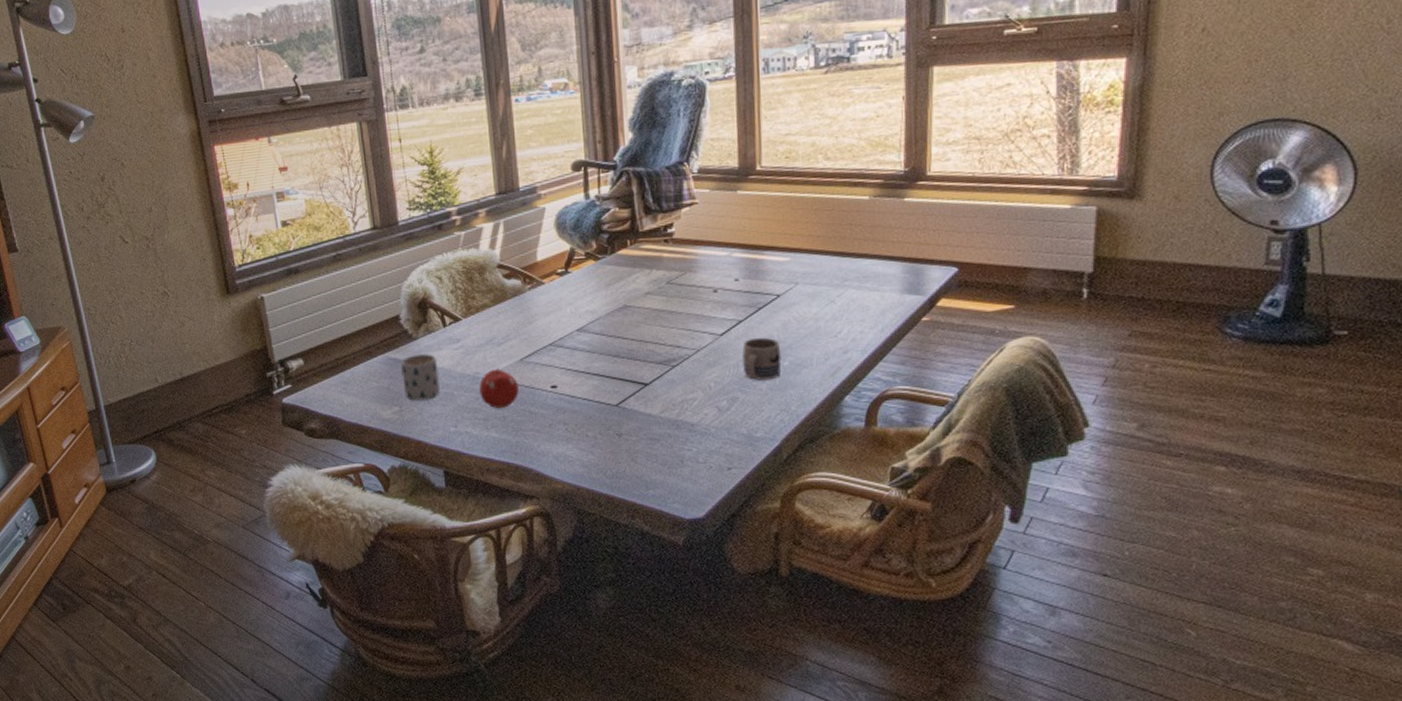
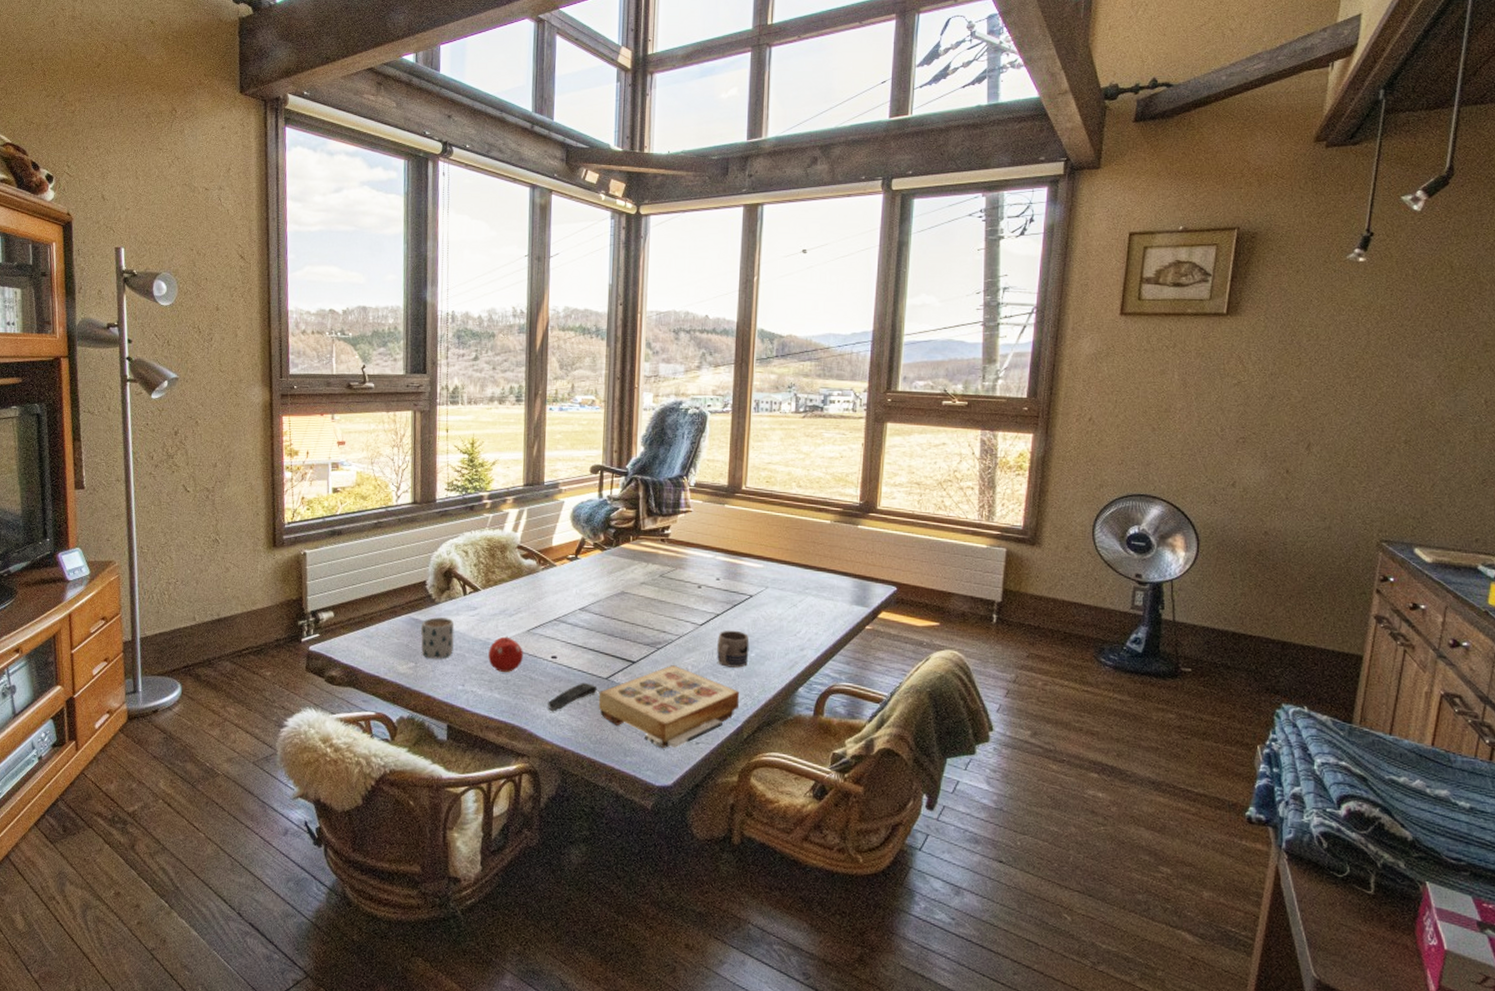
remote control: none [553,411,608,448] -> present [548,682,598,712]
book: none [609,384,775,477] -> present [598,665,740,749]

